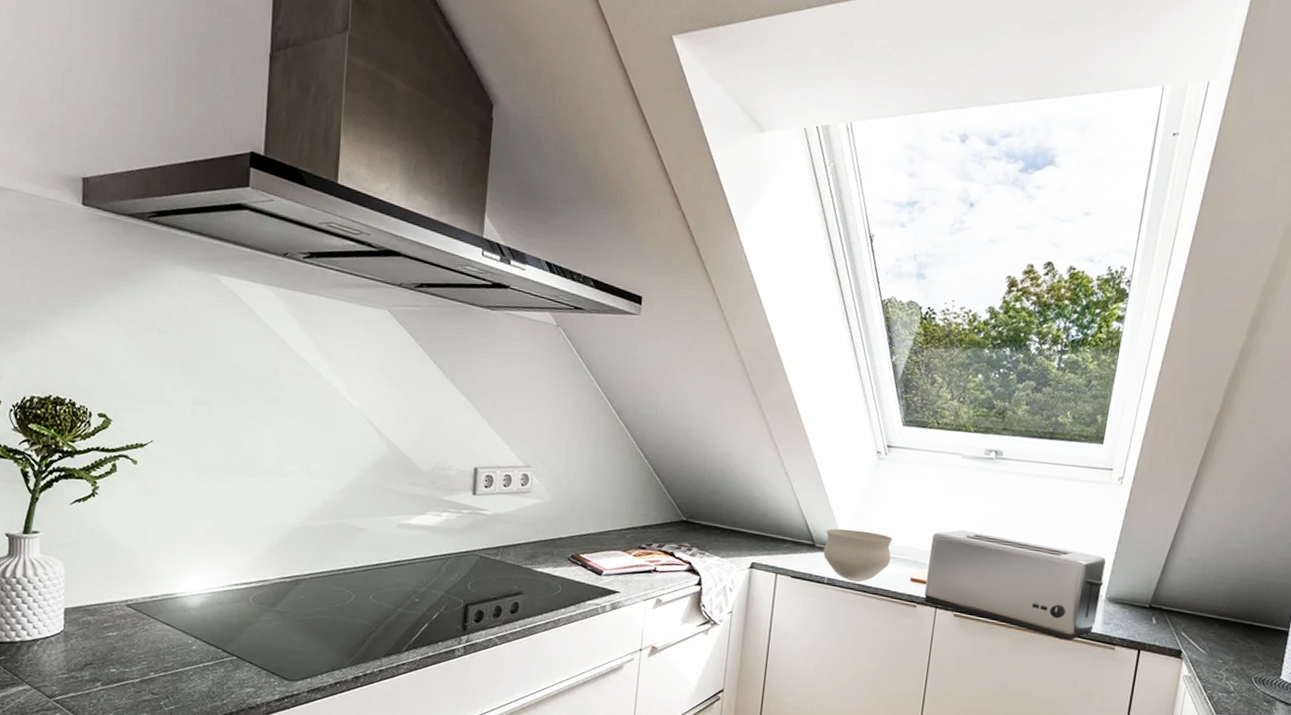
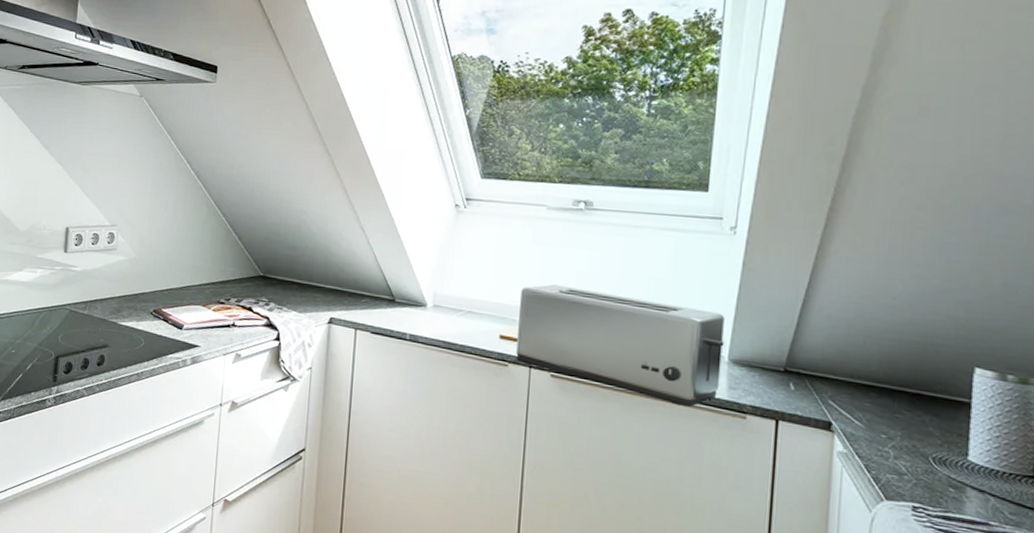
bowl: present [823,528,892,582] -> none [403,283,477,339]

